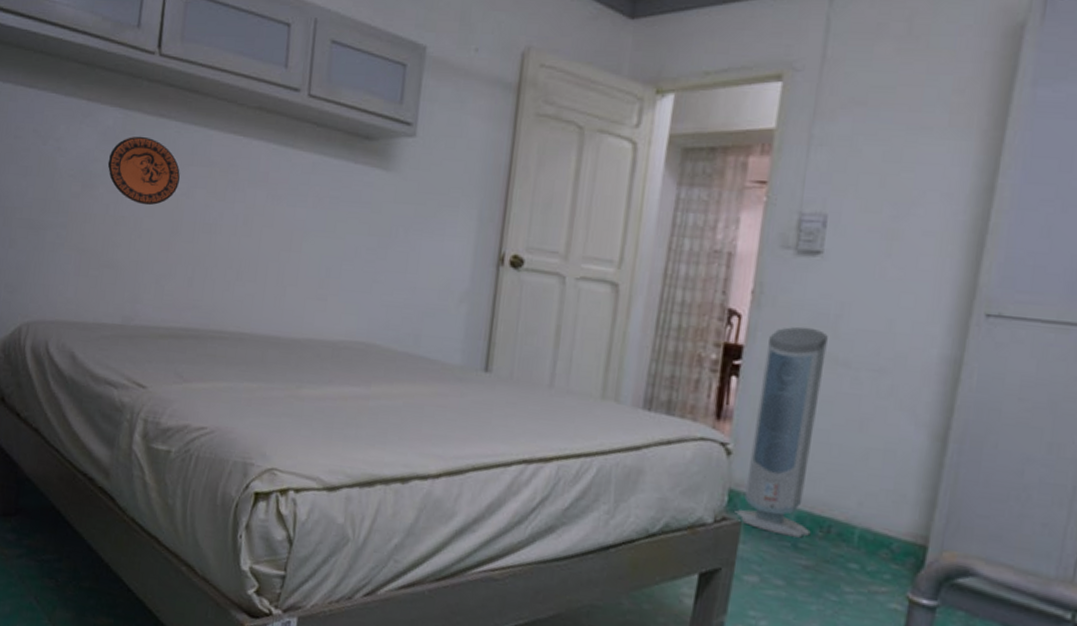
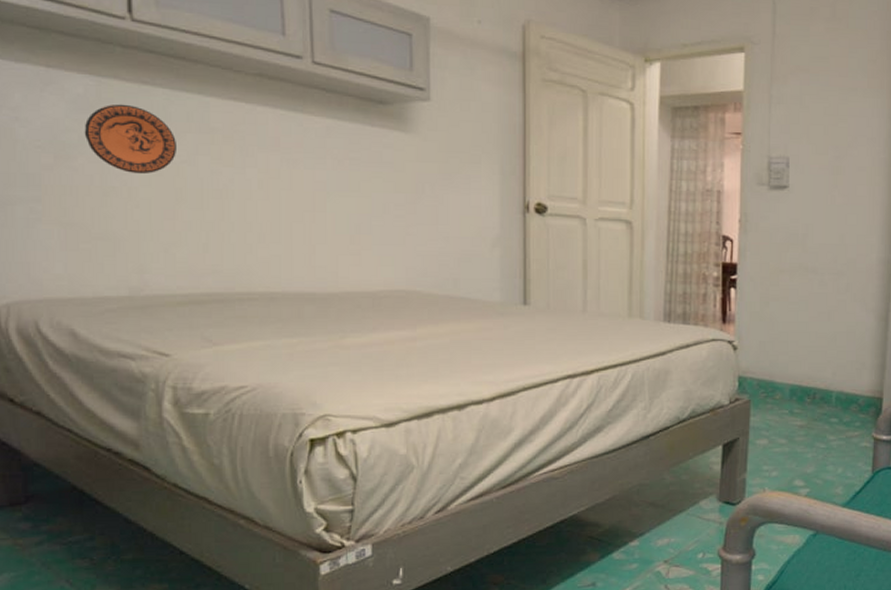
air purifier: present [735,326,828,538] -> none [744,245,802,406]

